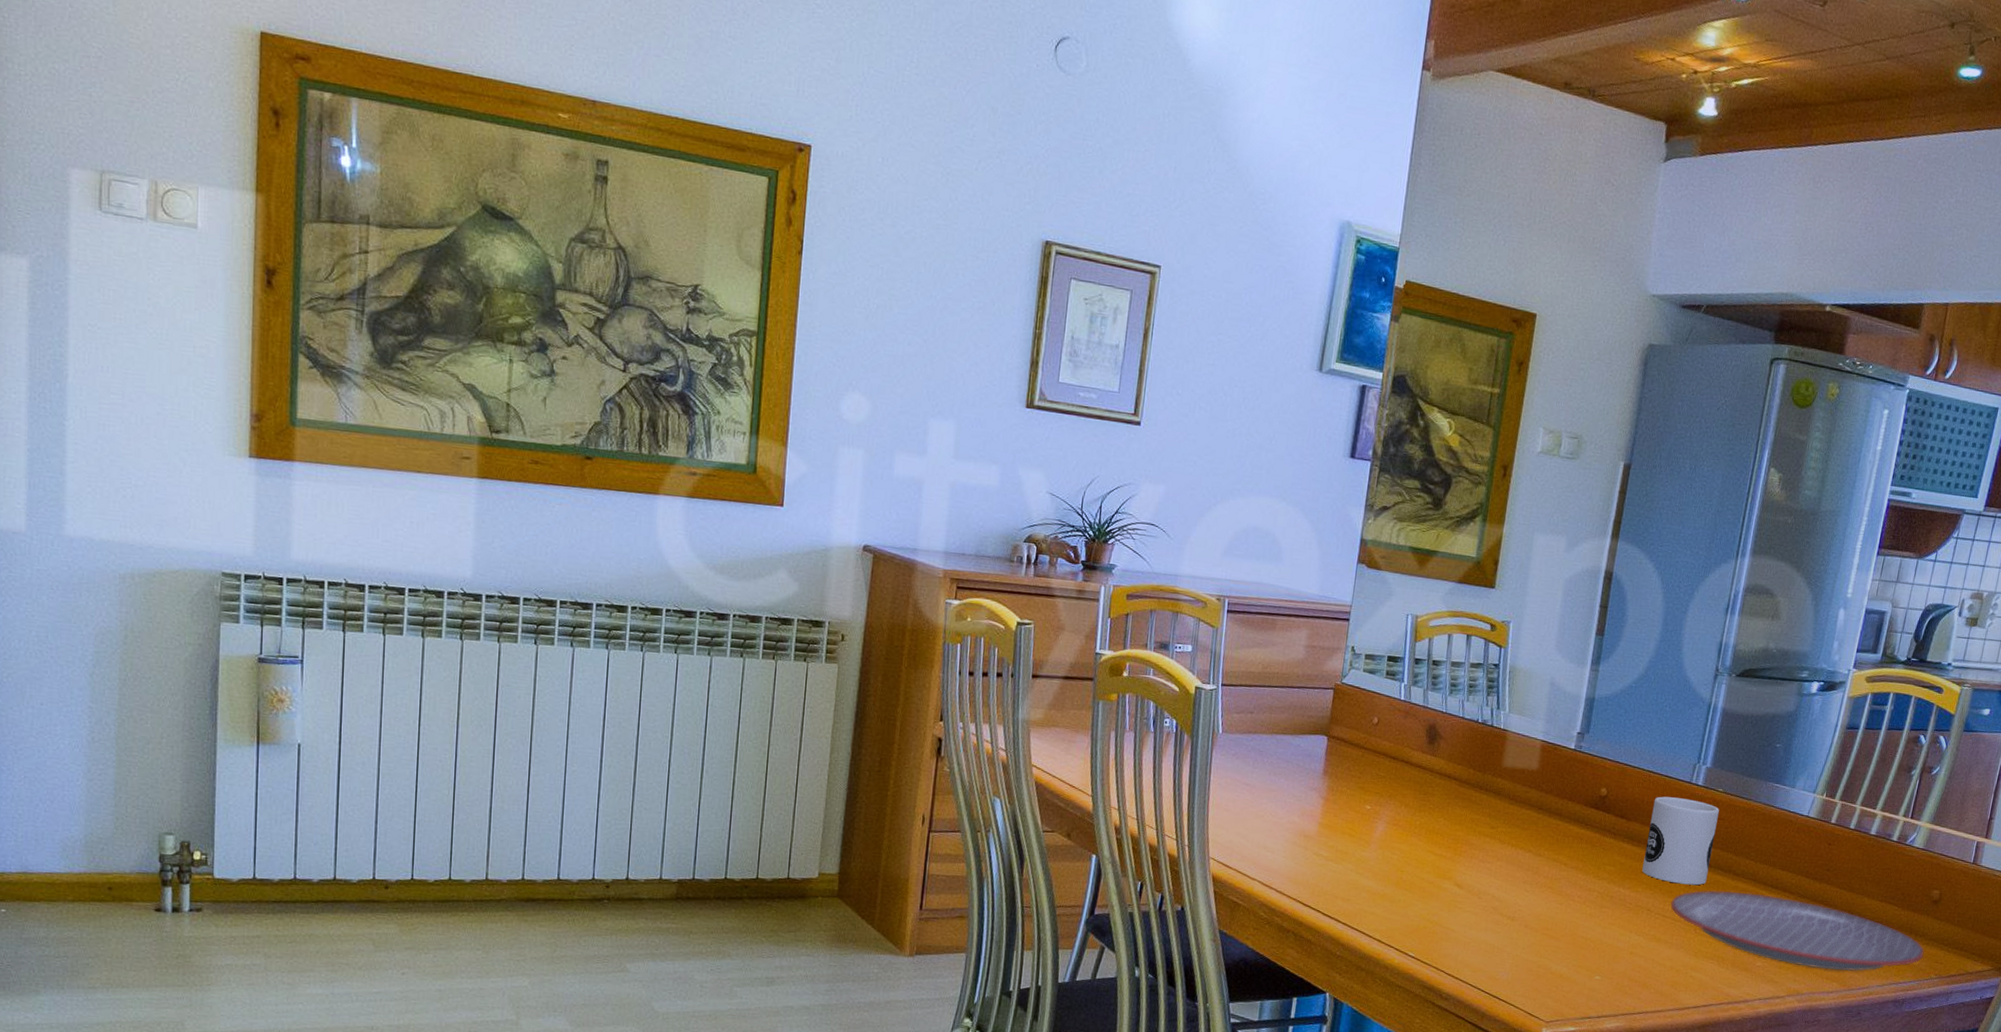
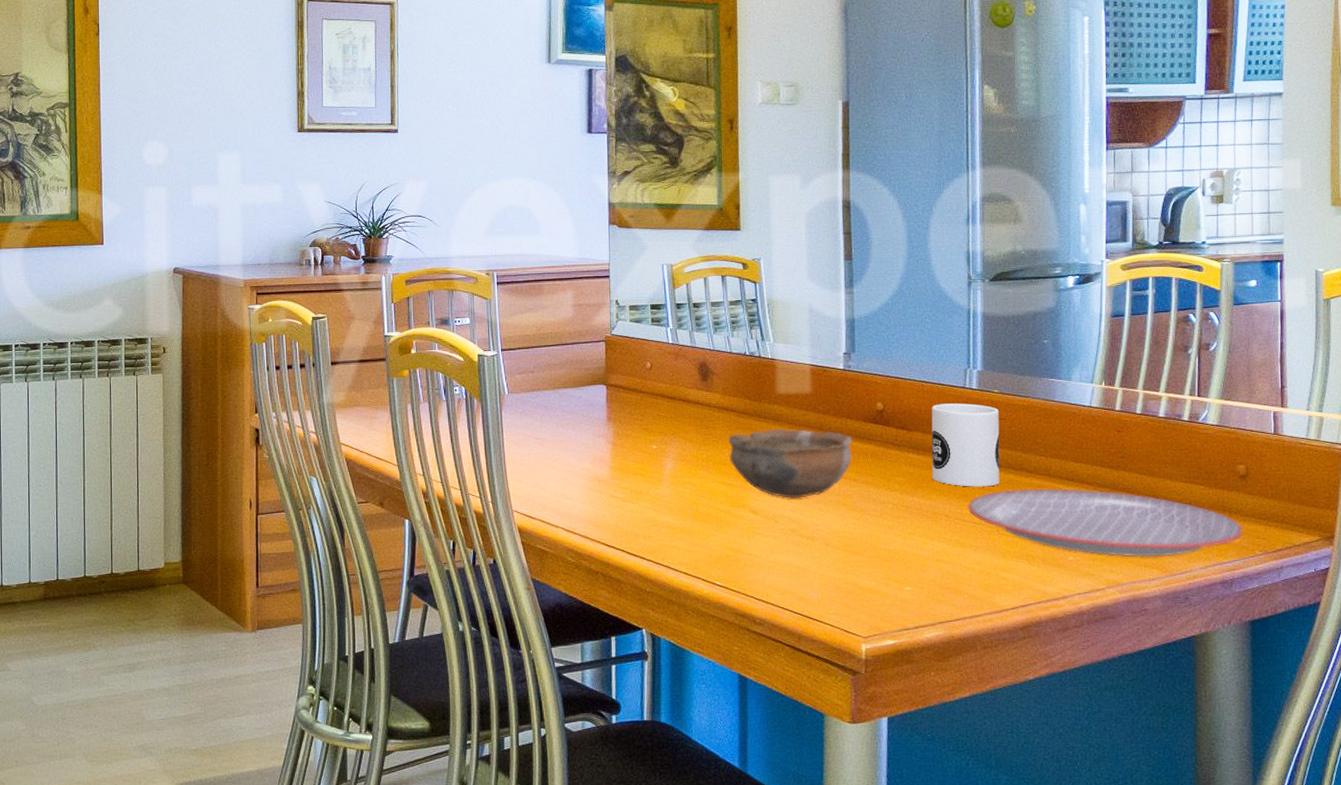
bowl: none [1443,802,1571,877] -> present [728,428,853,498]

